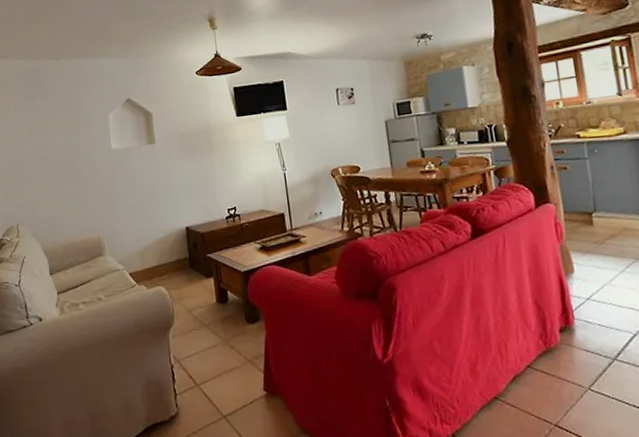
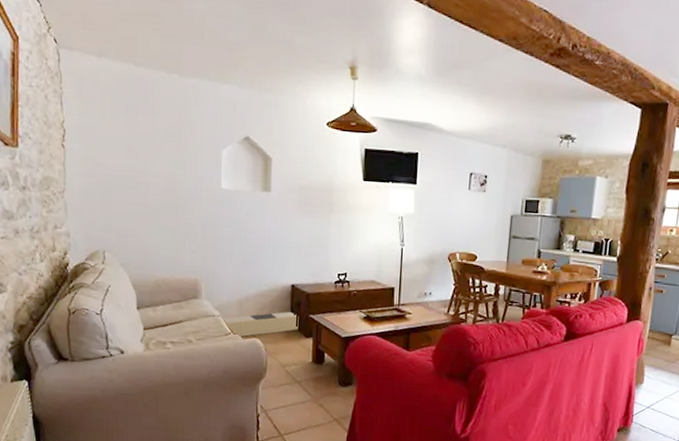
speaker: none [125,254,199,288] -> present [221,312,299,338]

